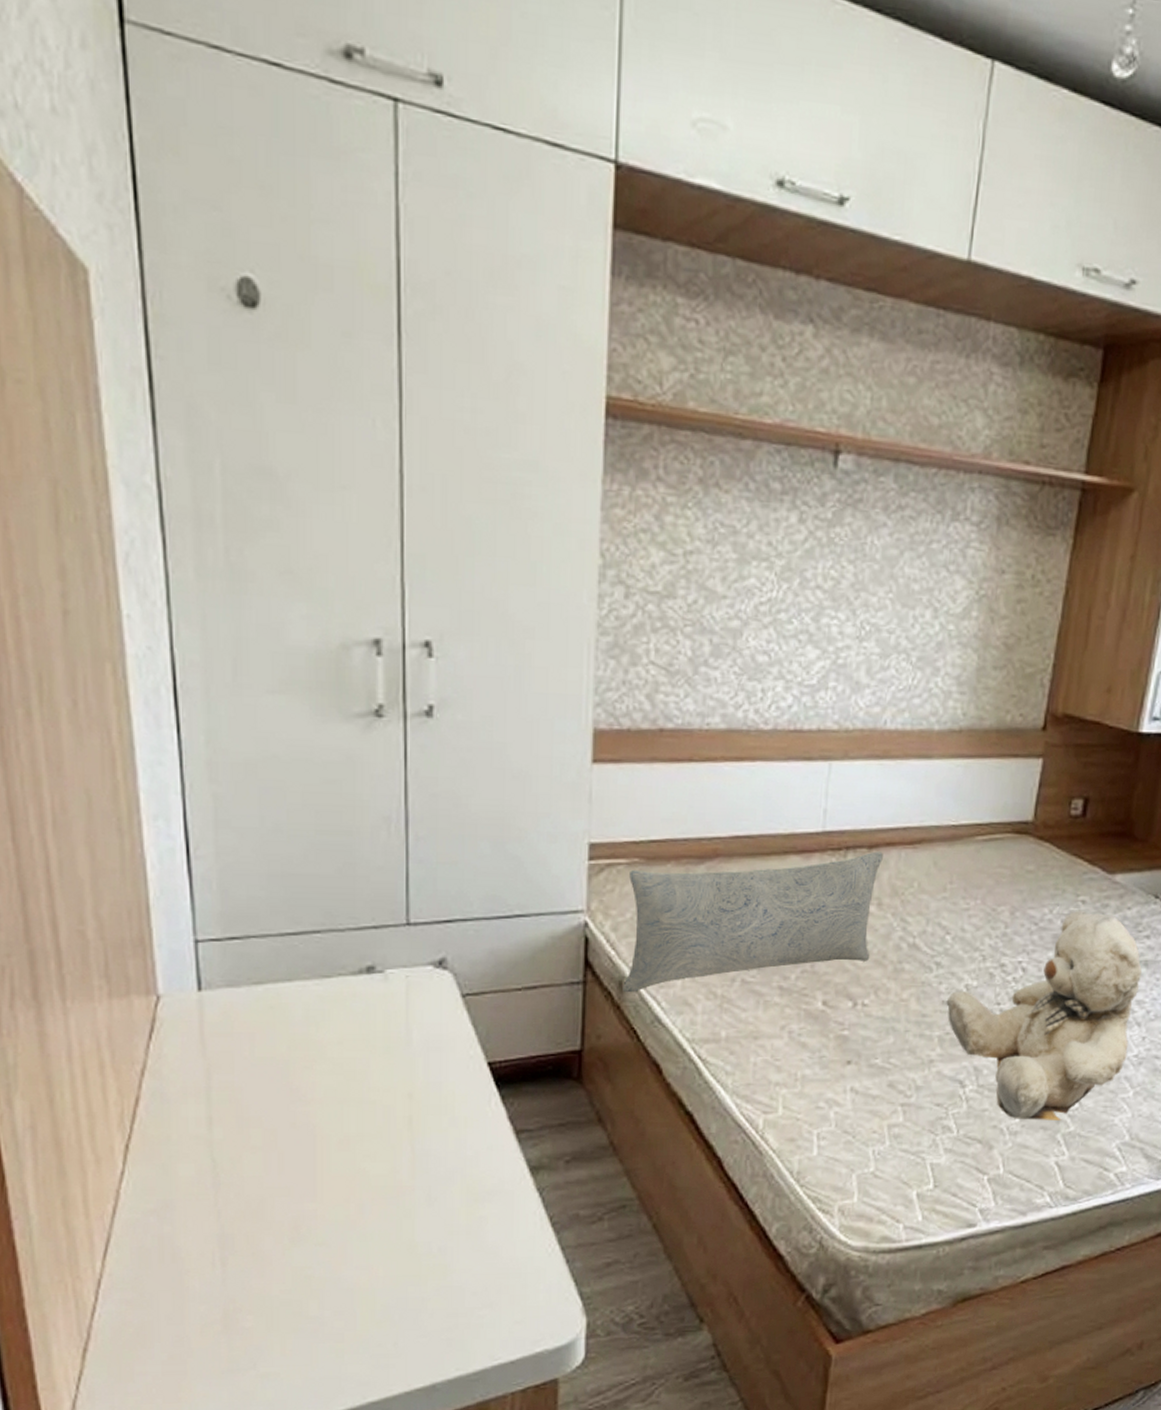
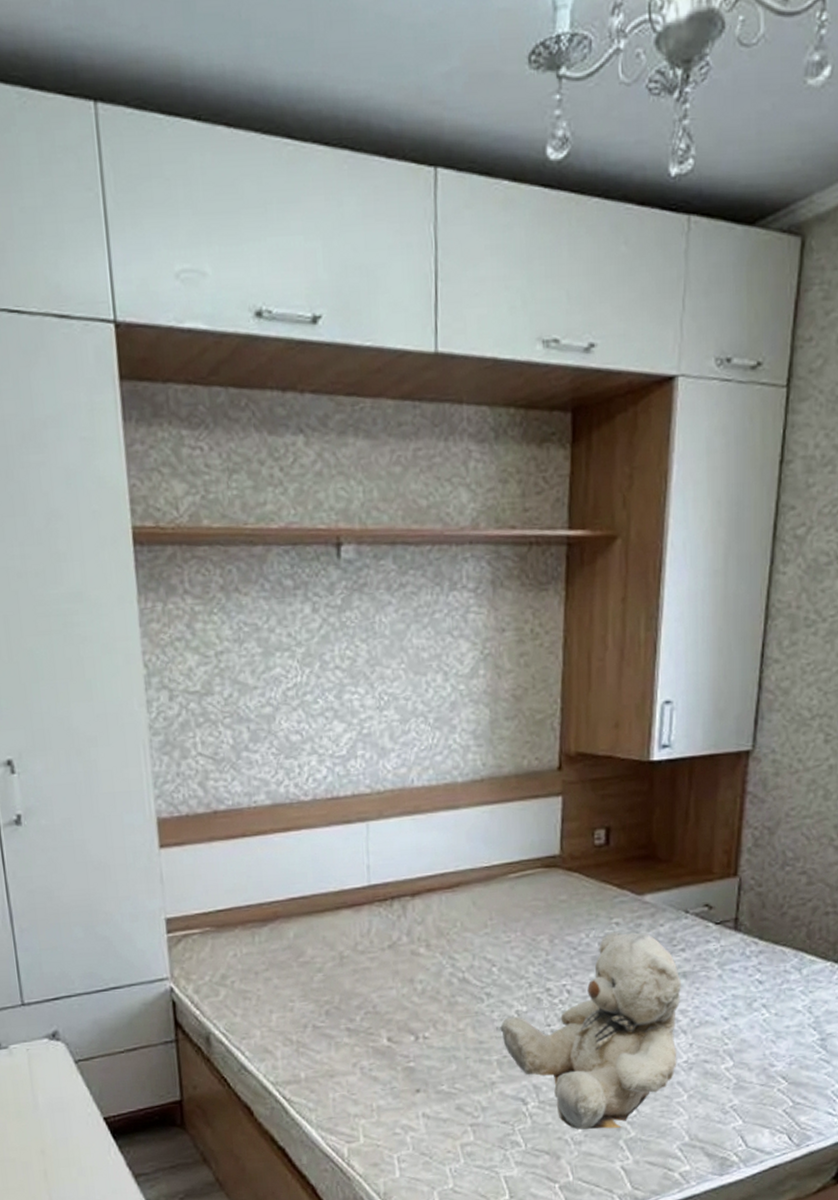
pillow: present [622,851,883,993] -> none [203,898,426,1047]

